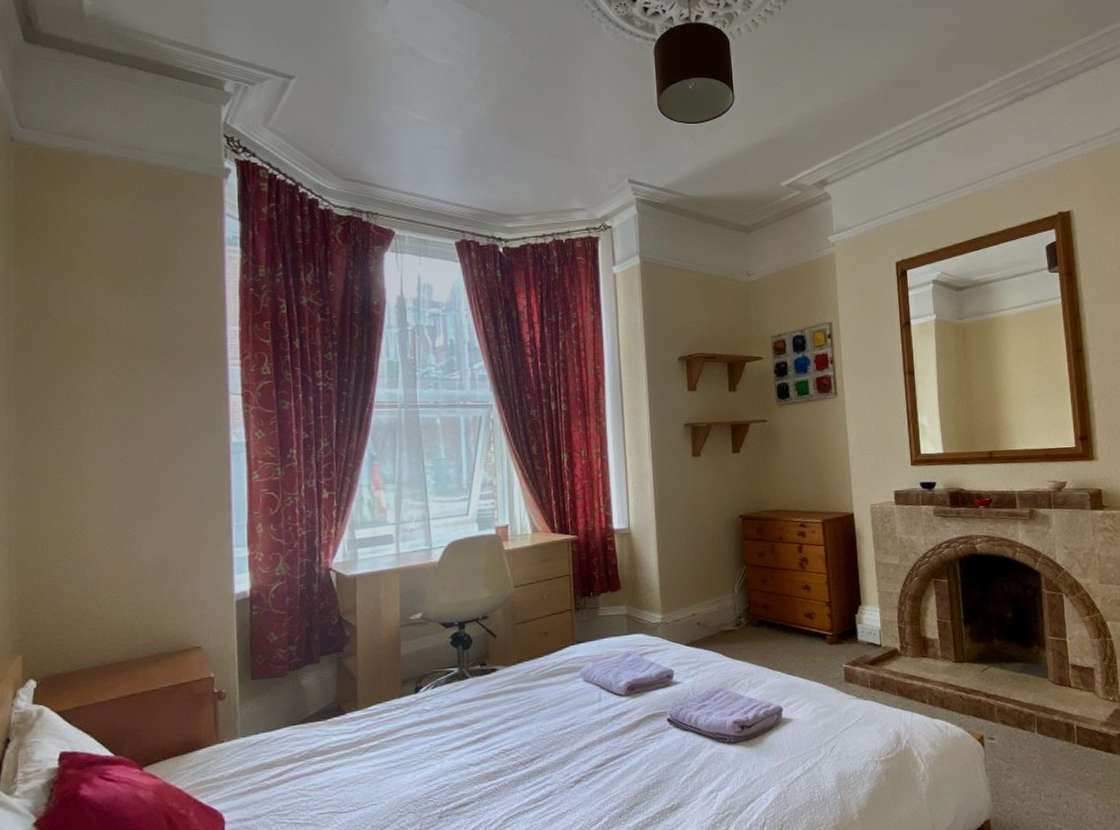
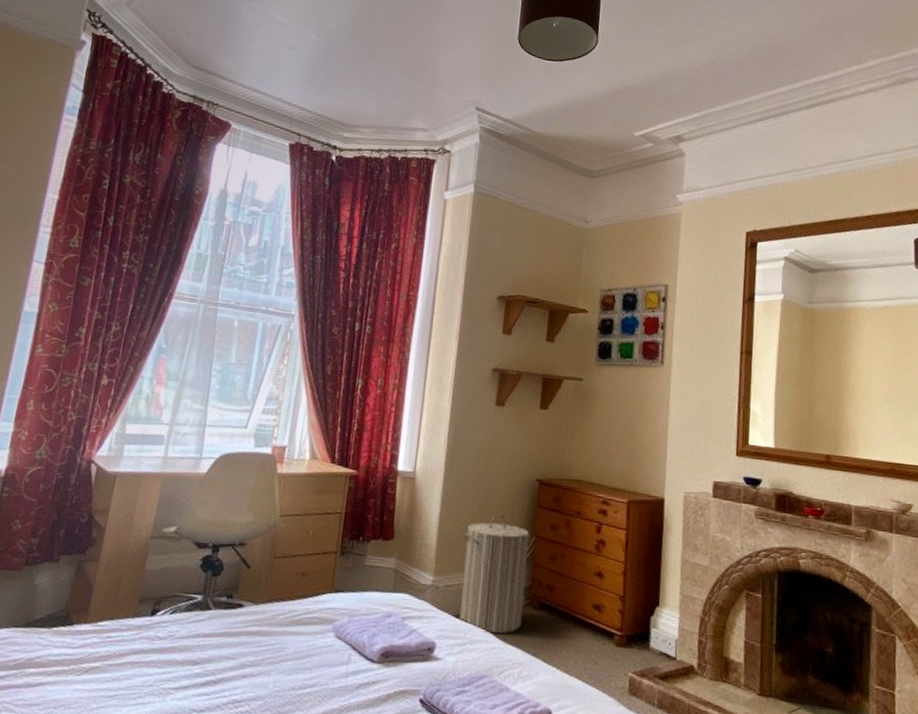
laundry hamper: none [682,551,745,654] -> present [459,513,530,634]

